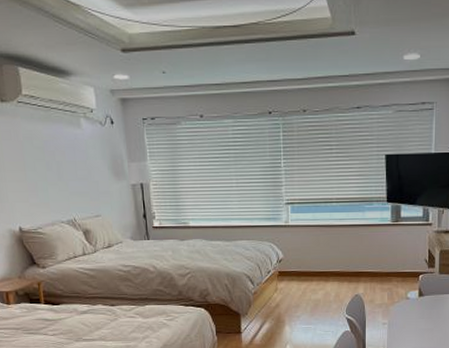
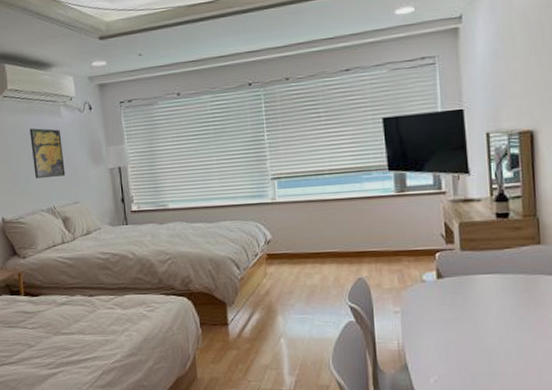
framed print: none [47,137,86,189] -> present [29,128,66,178]

